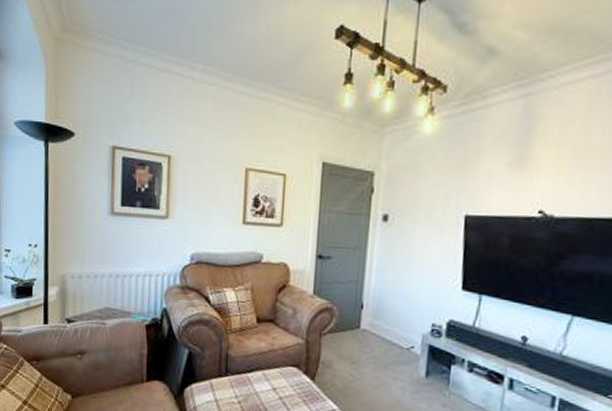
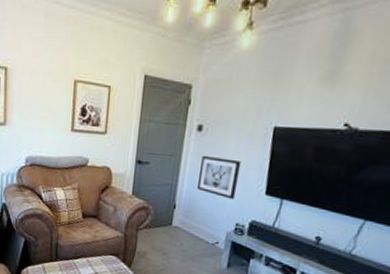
wall art: none [385,247,433,297] -> present [196,155,242,200]

